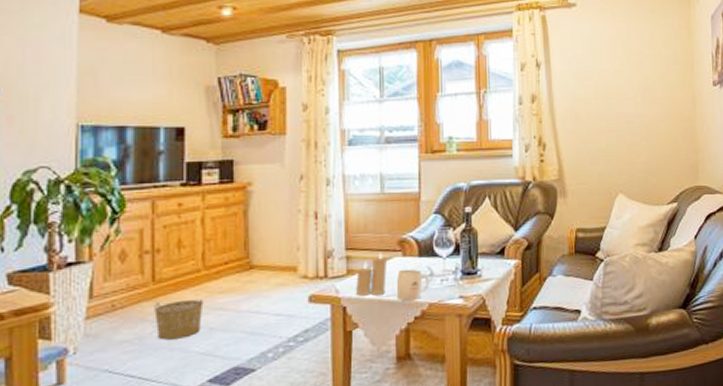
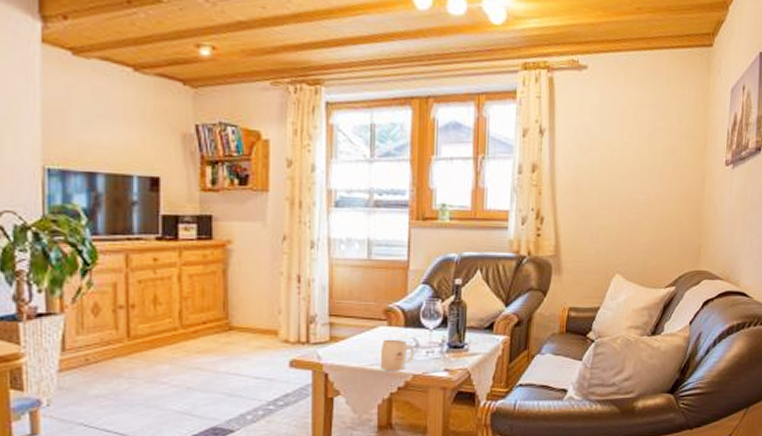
basket: present [154,300,204,340] -> none [130,359,181,397]
candle: present [356,253,388,297] -> none [339,321,372,365]

